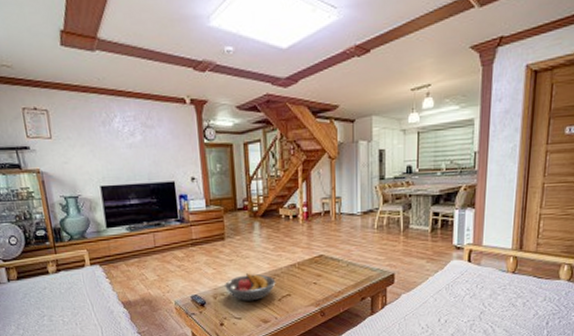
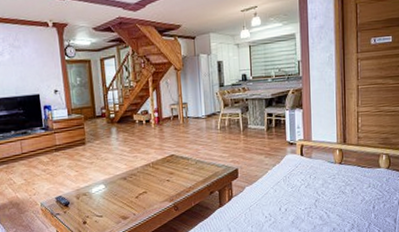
fruit bowl: present [225,273,276,301] -> none [86,174,133,200]

